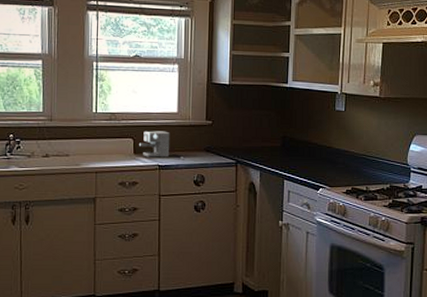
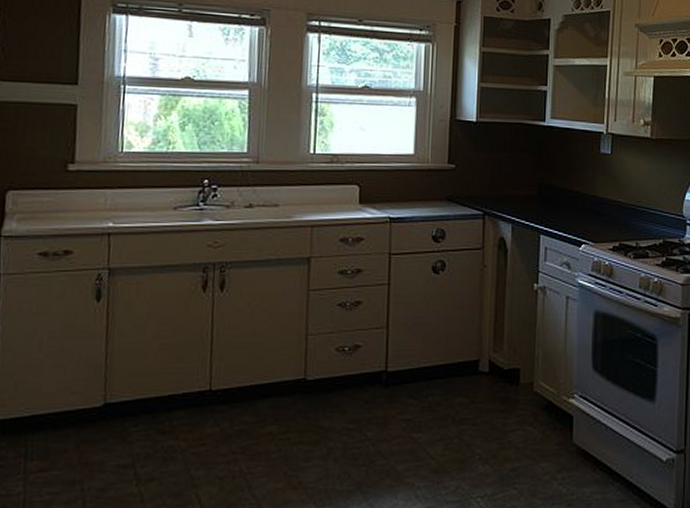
coffee maker: present [139,131,183,159] -> none [367,176,420,210]

